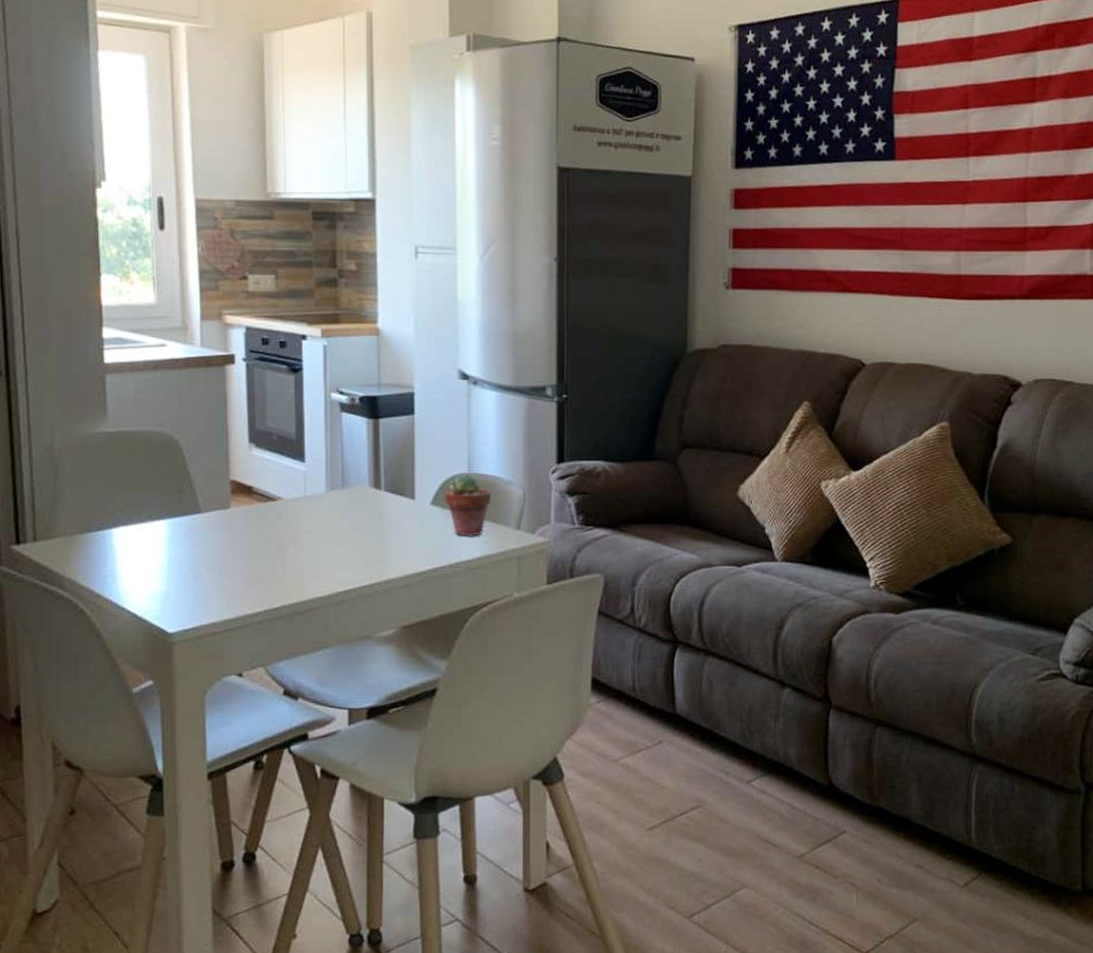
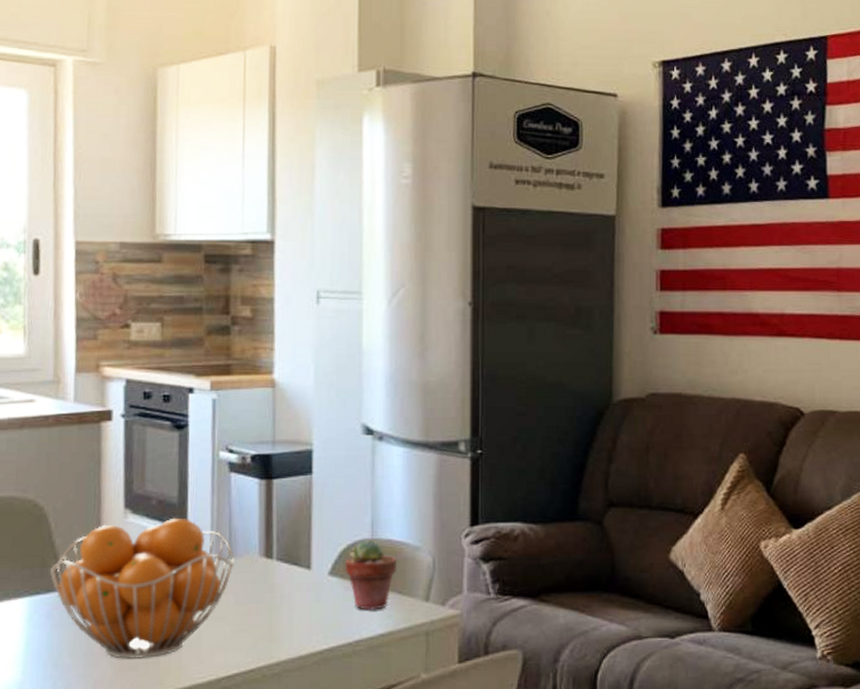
fruit basket: none [187,451,347,574] -> present [50,517,235,659]

